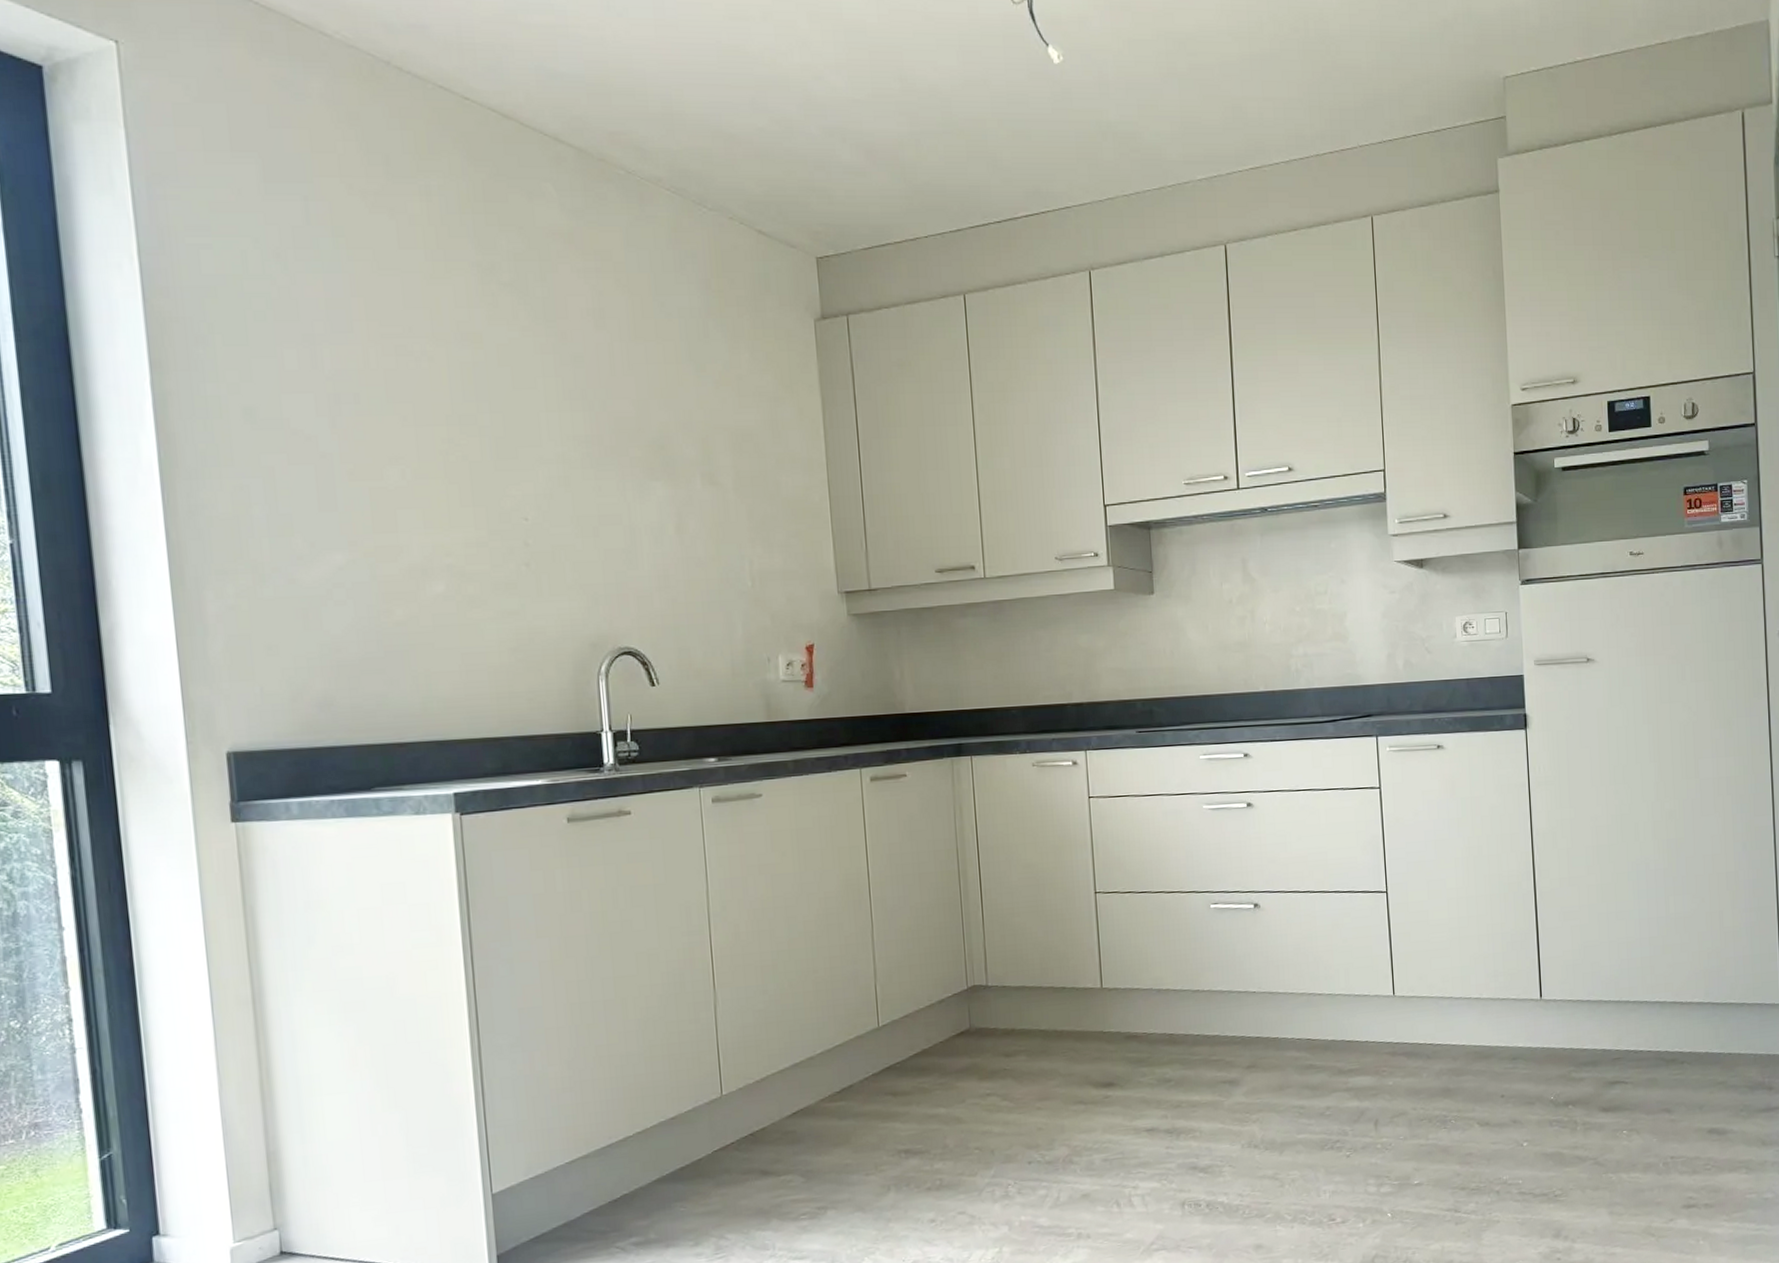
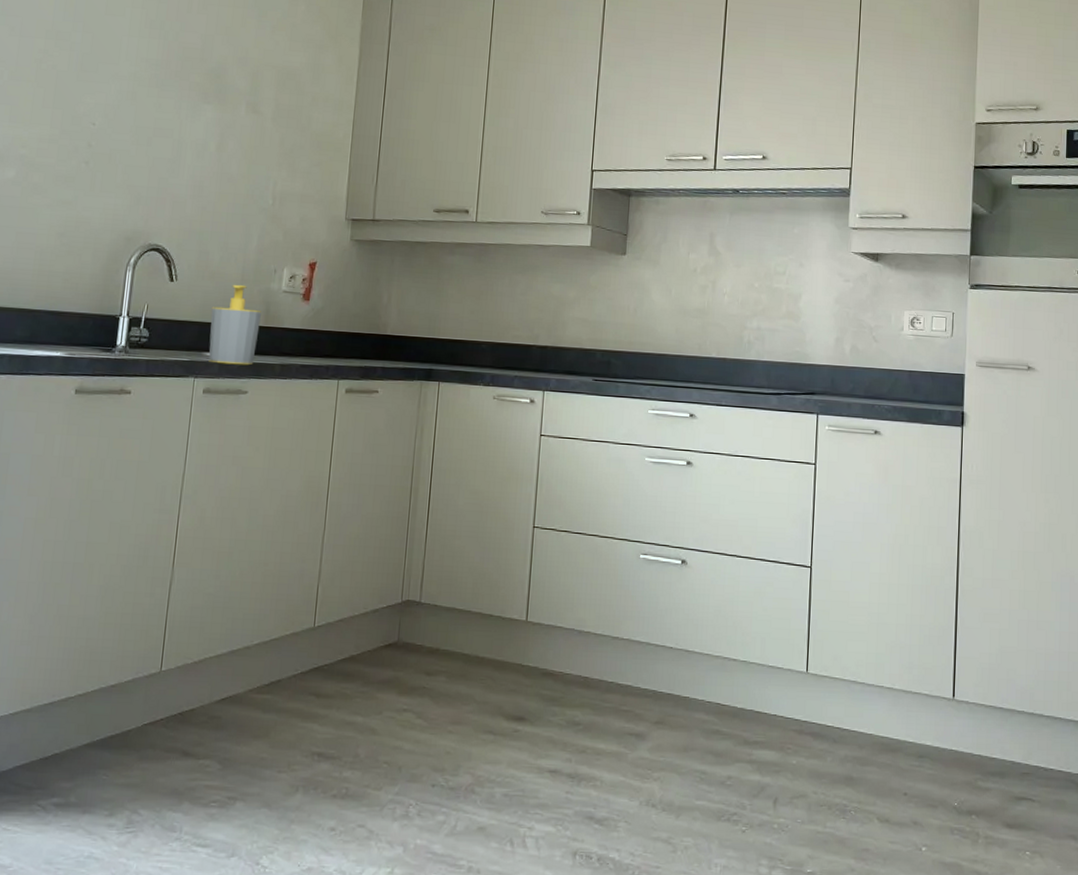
soap bottle: none [704,679,763,769] -> present [208,284,261,366]

